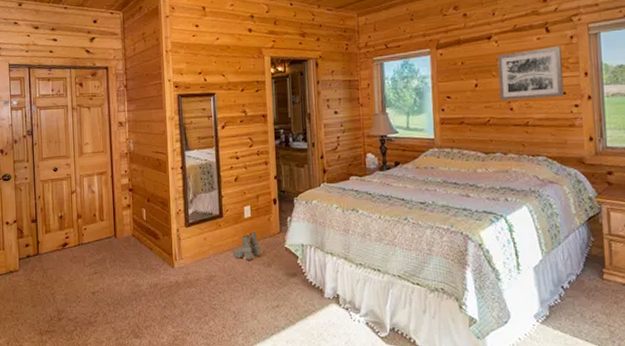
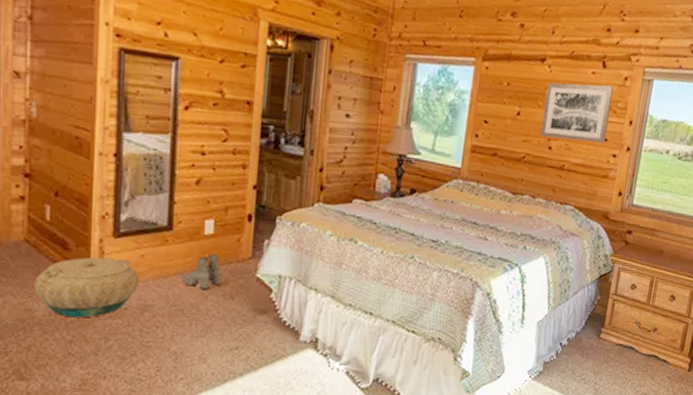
basket: none [140,242,205,289] -> present [34,256,140,318]

